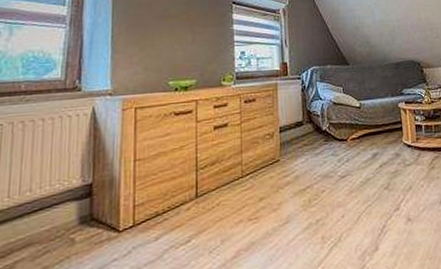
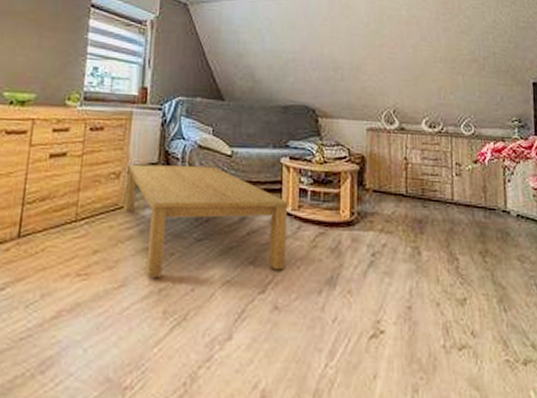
coffee table: none [279,117,412,213] -> present [124,164,288,279]

